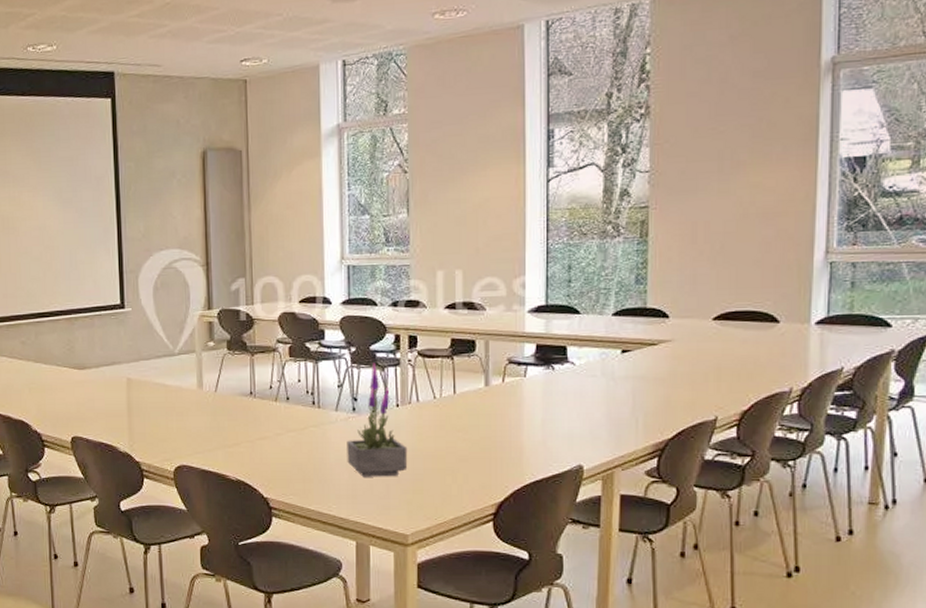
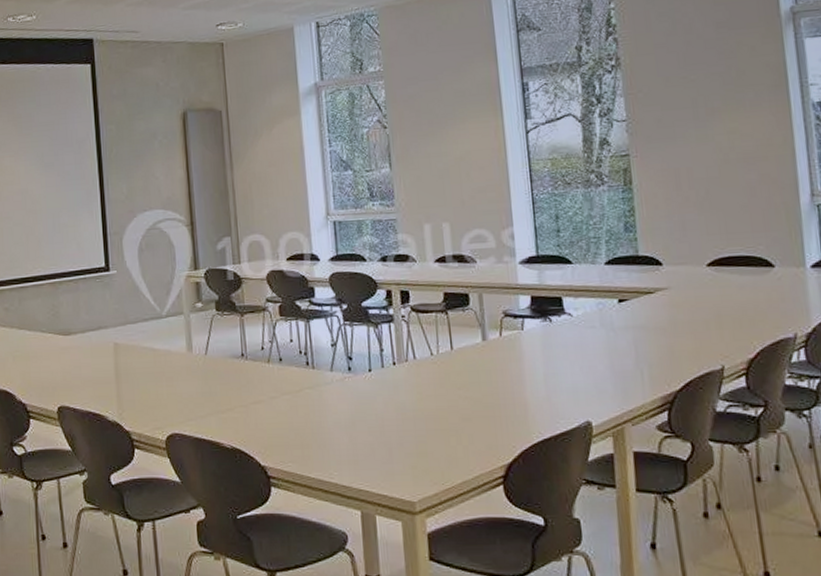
potted plant: present [347,362,408,477] -> none [344,319,410,441]

